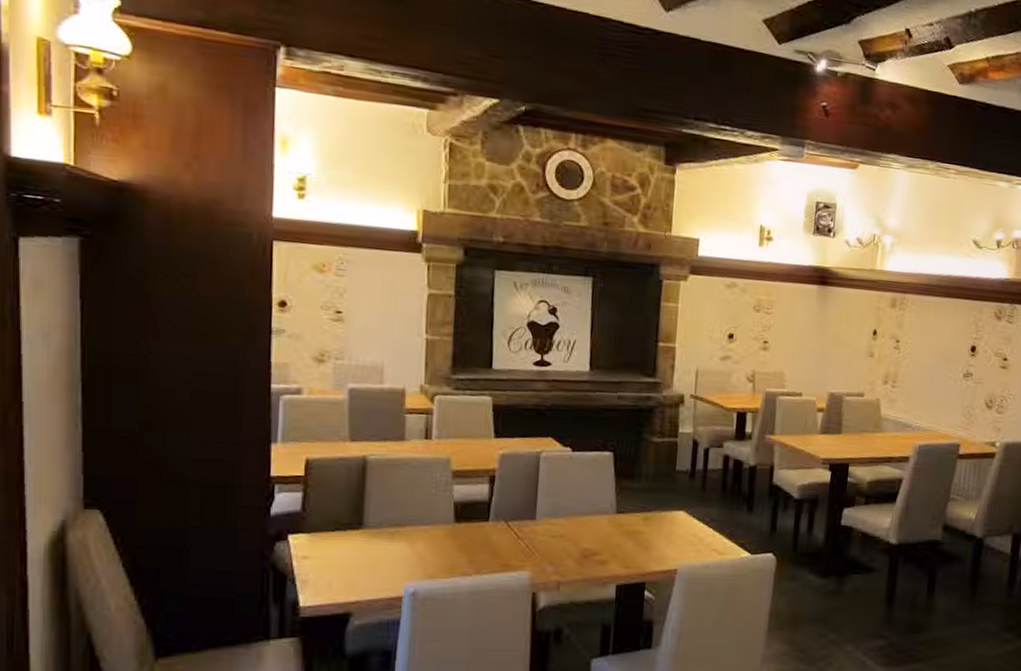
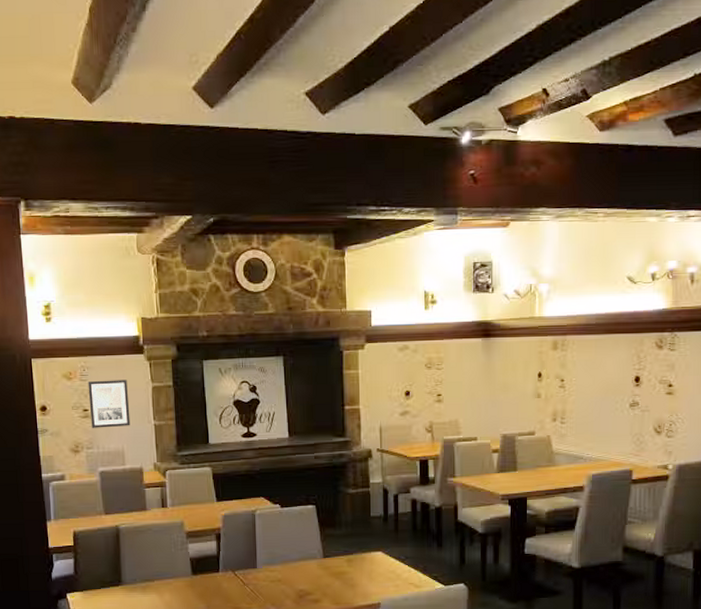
wall art: none [344,278,397,338] -> present [88,380,131,428]

